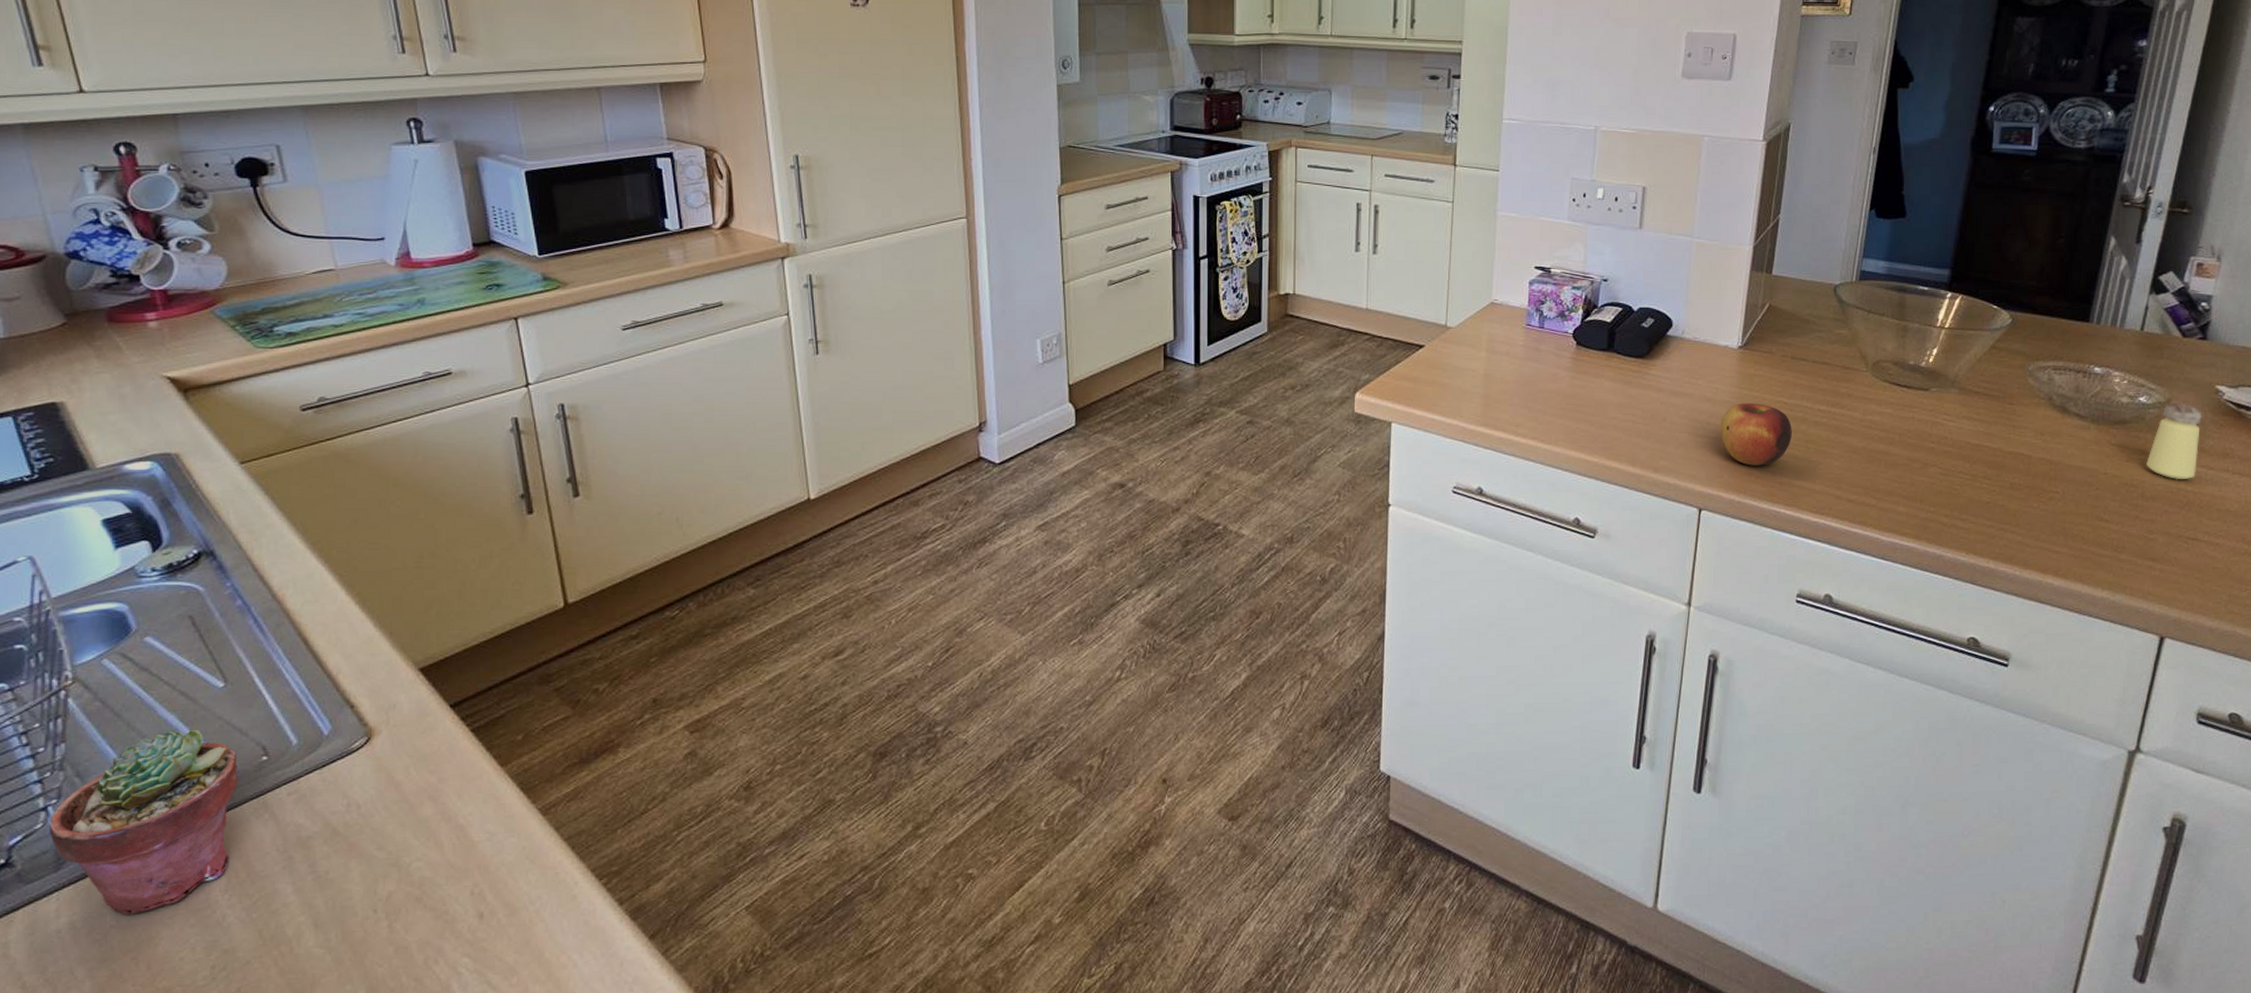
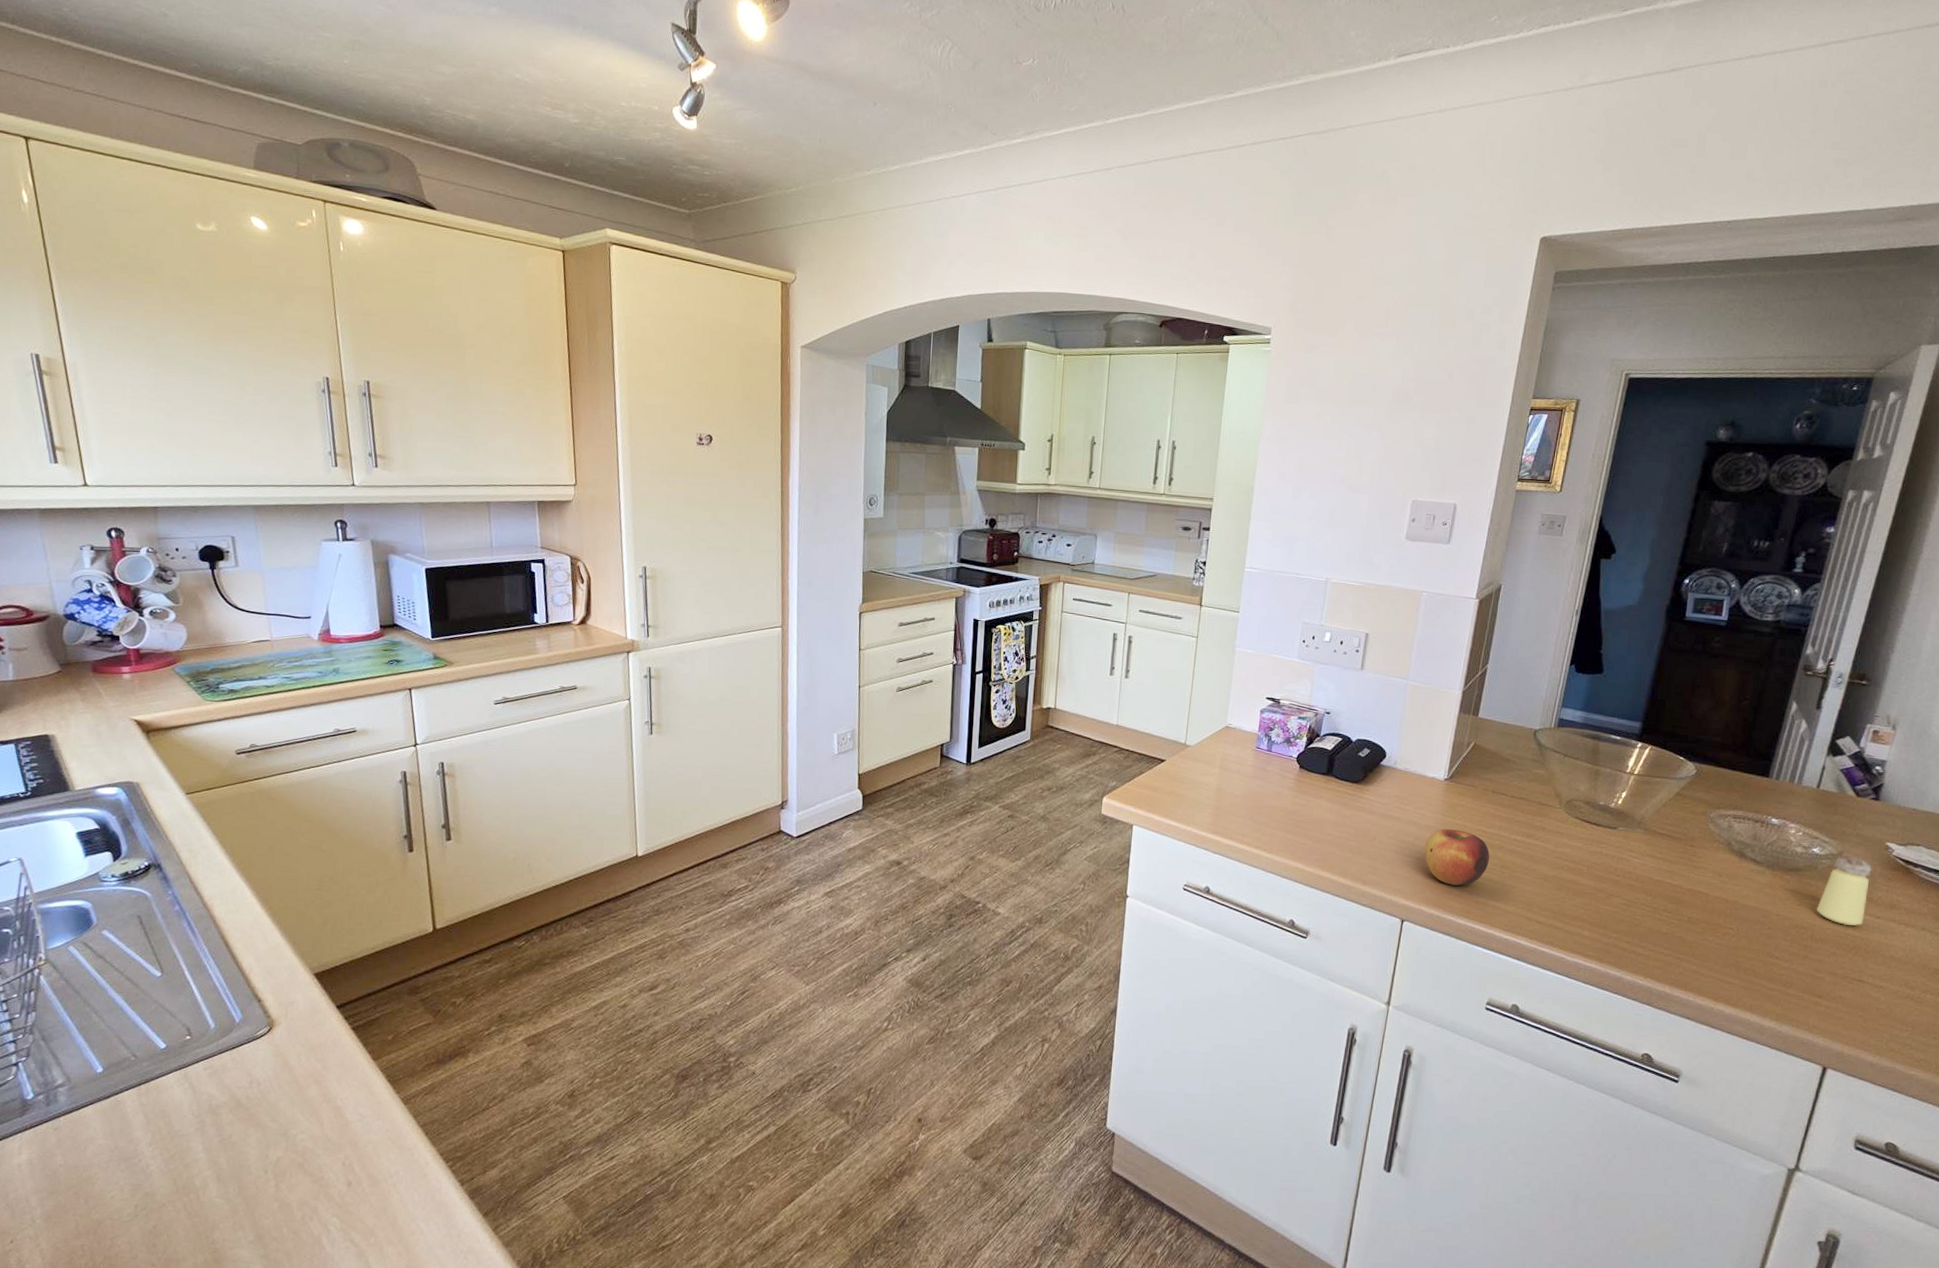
potted succulent: present [49,729,239,915] -> none [18,1008,167,1157]

